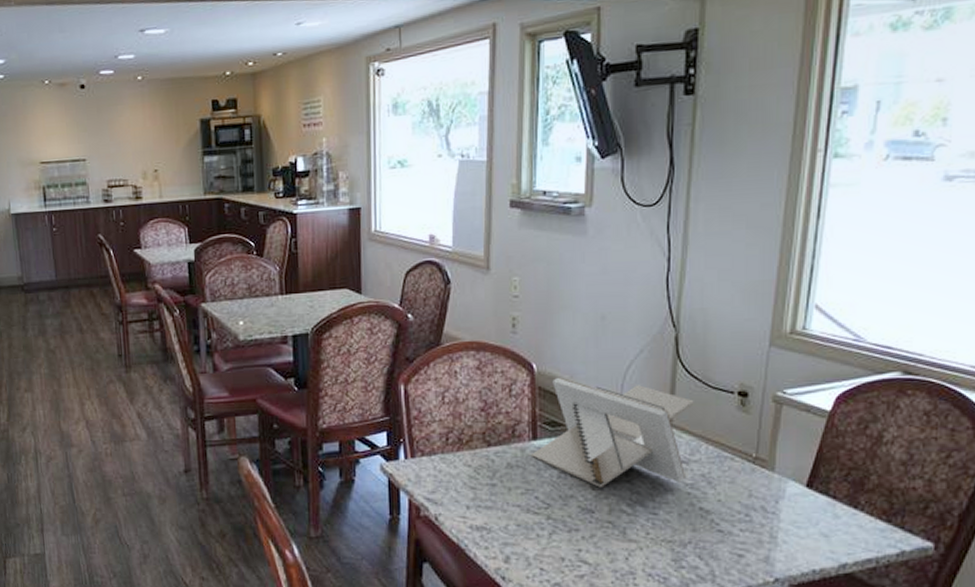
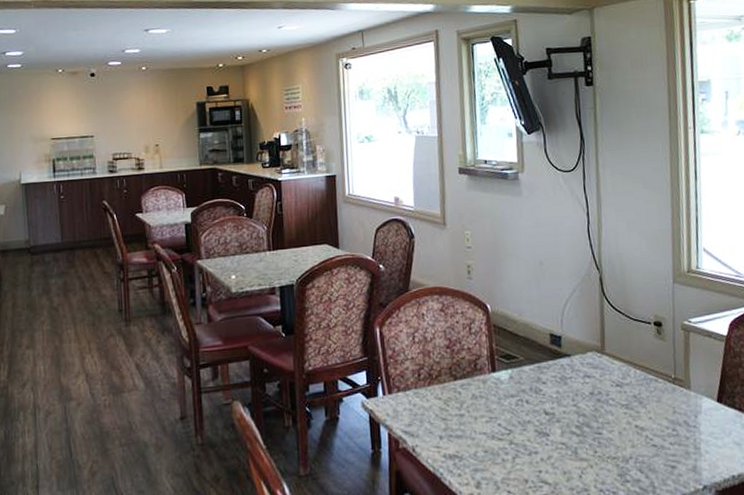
architectural model: present [532,377,694,488] -> none [492,315,622,412]

